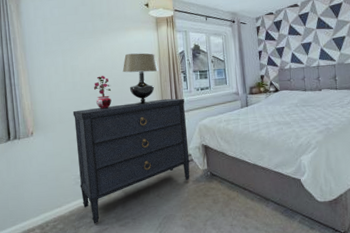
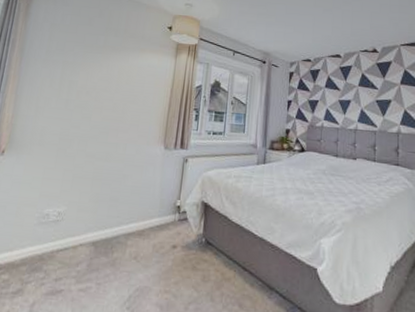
dresser: present [72,98,190,224] -> none [39,133,192,282]
potted plant: present [94,76,112,109] -> none [87,98,110,137]
table lamp: present [122,53,160,105] -> none [126,78,169,140]

